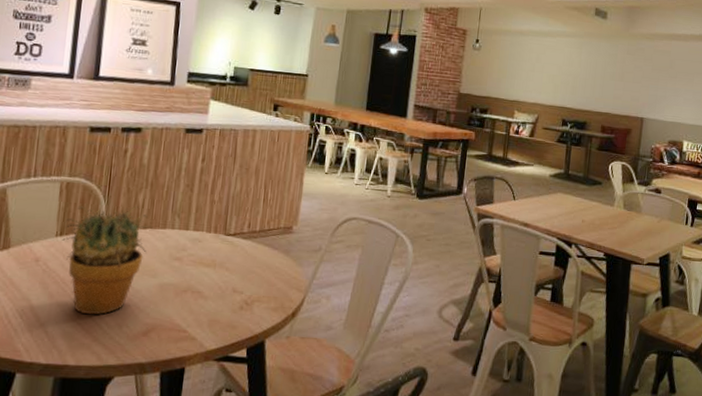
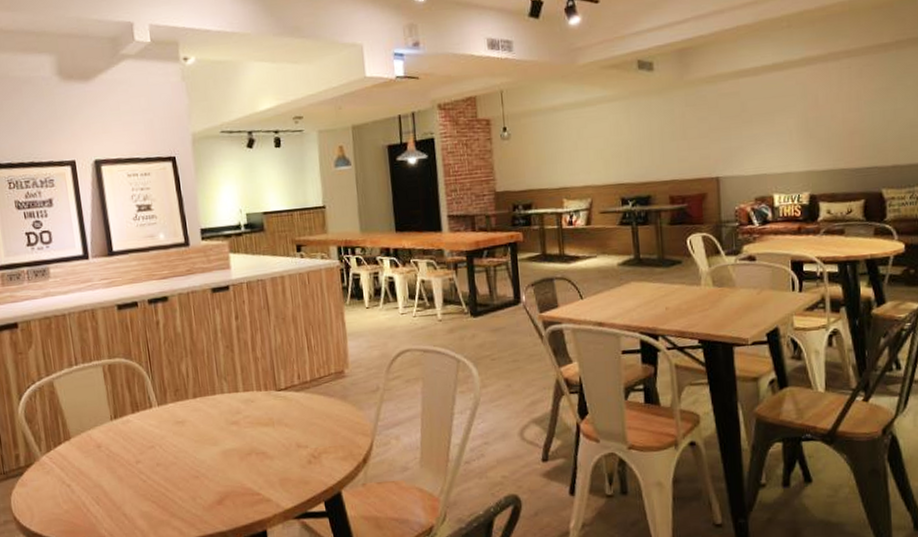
potted cactus: present [62,206,153,315] -> none [116,377,203,492]

